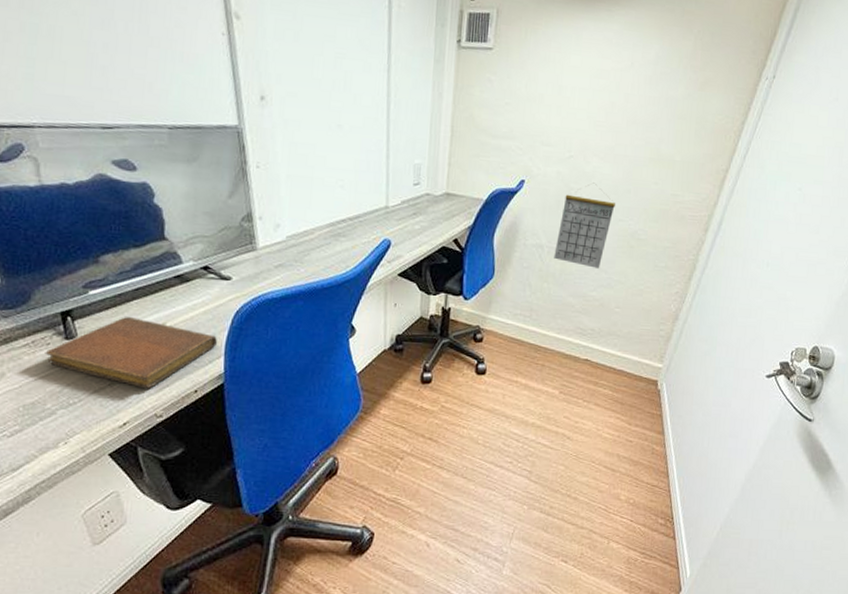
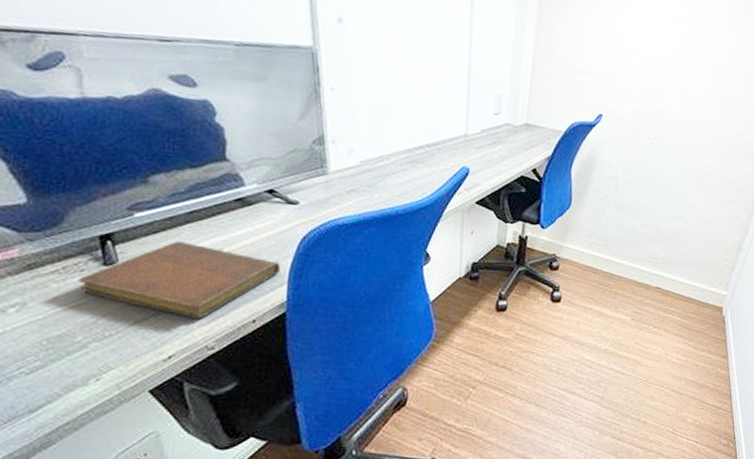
calendar: present [554,182,615,269] -> none [629,119,686,201]

